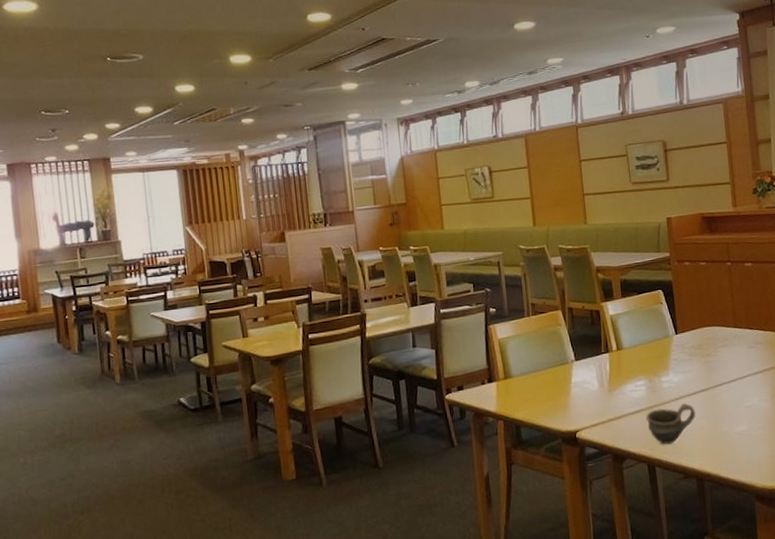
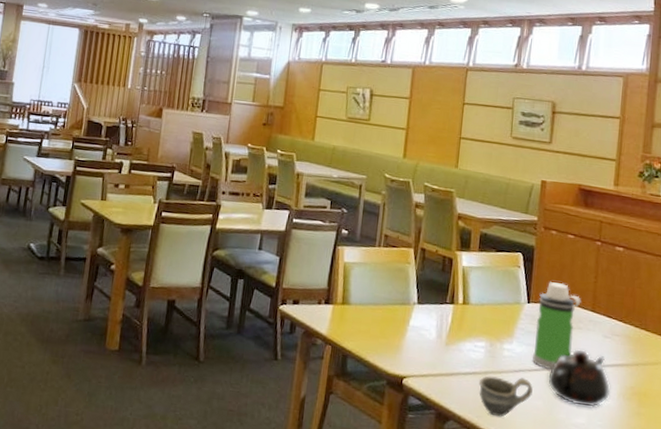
water bottle: none [685,308,724,392] -> present [532,282,581,372]
teapot: none [705,363,764,416] -> present [547,348,611,408]

